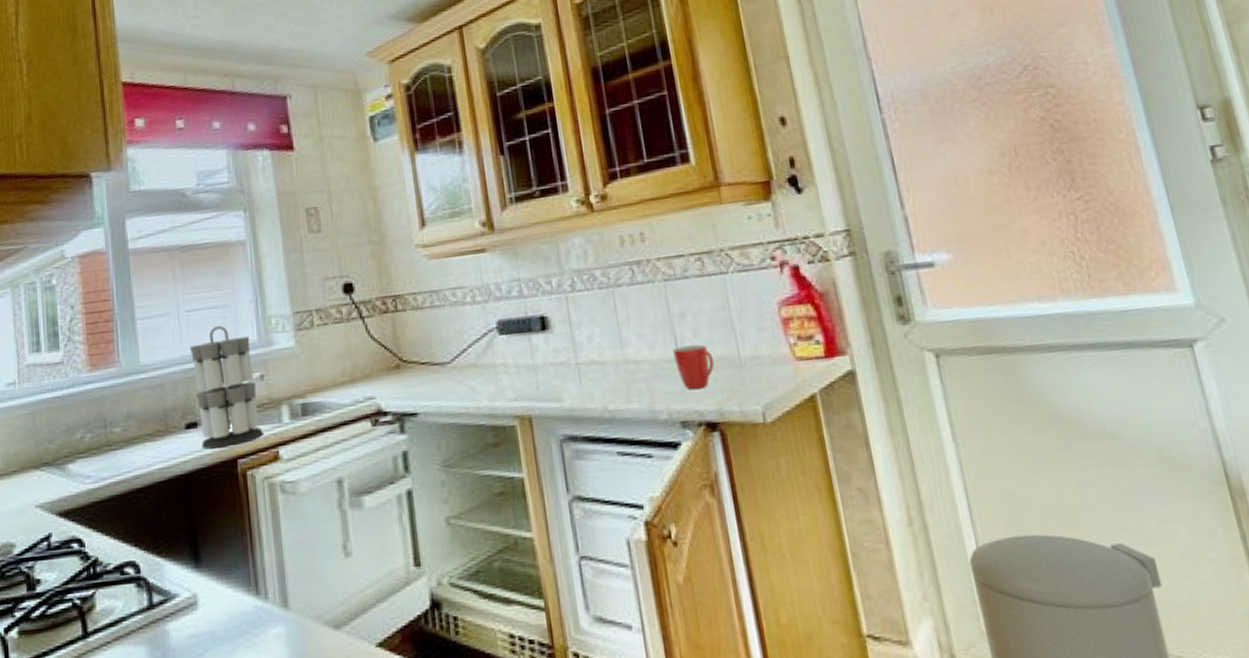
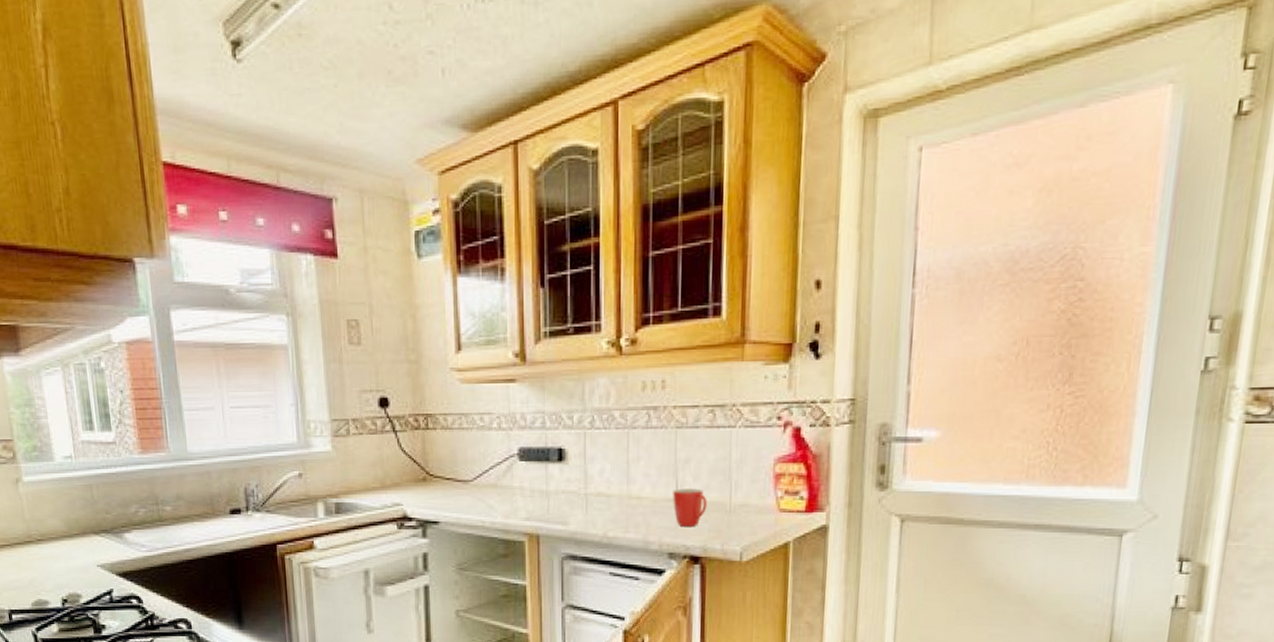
spice rack: present [190,325,263,450] -> none [234,424,300,533]

